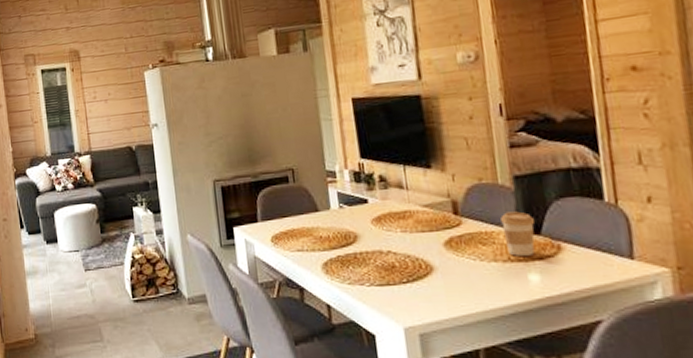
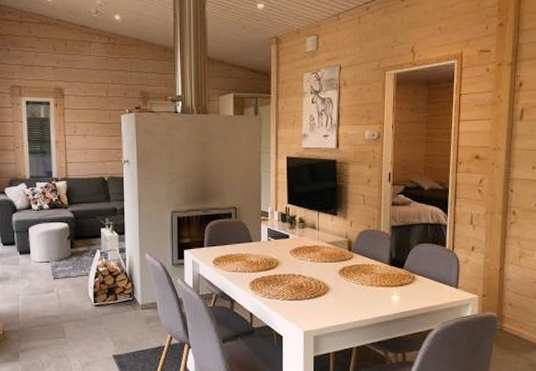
coffee cup: present [500,211,535,256] -> none [379,251,400,283]

